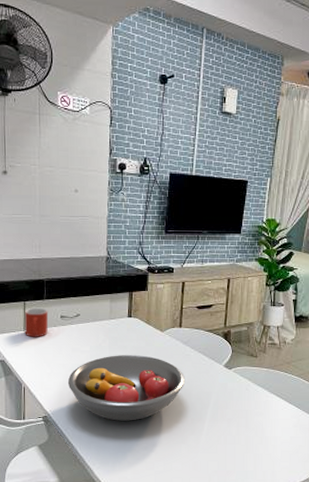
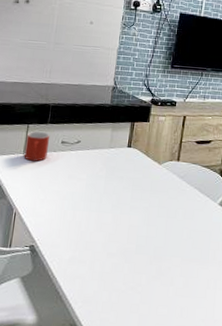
fruit bowl: present [67,355,184,421] -> none [59,185,178,257]

